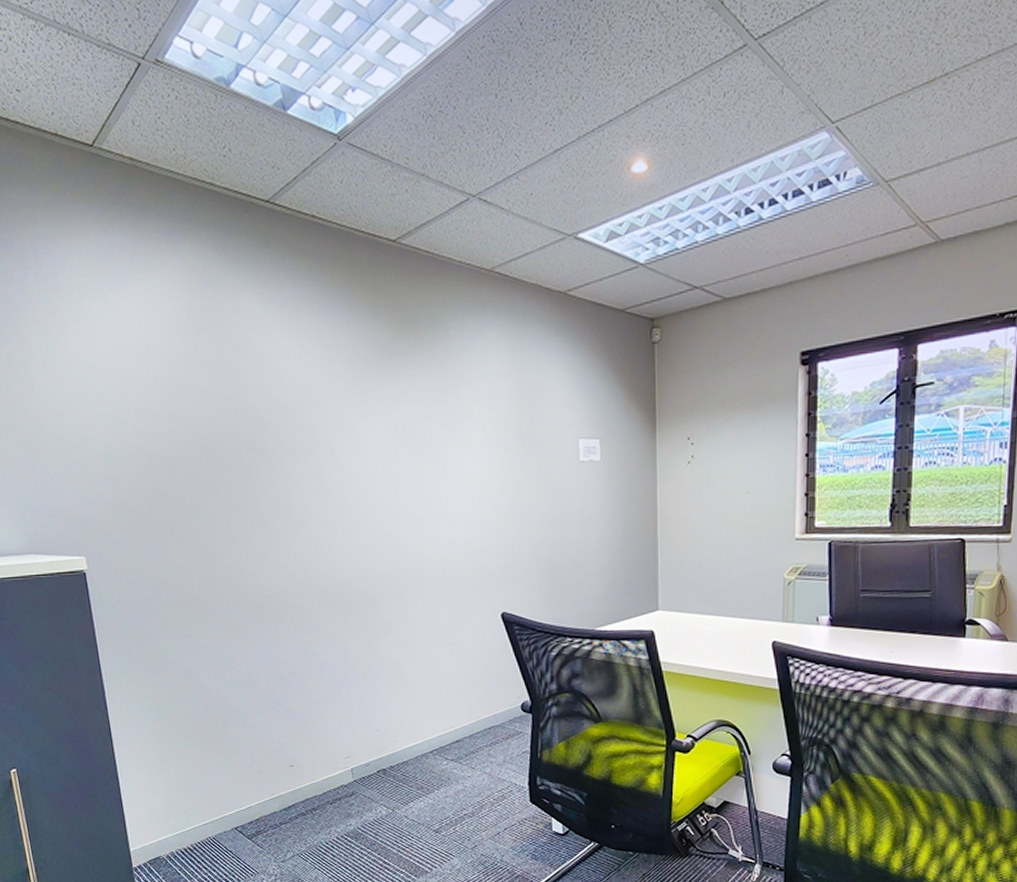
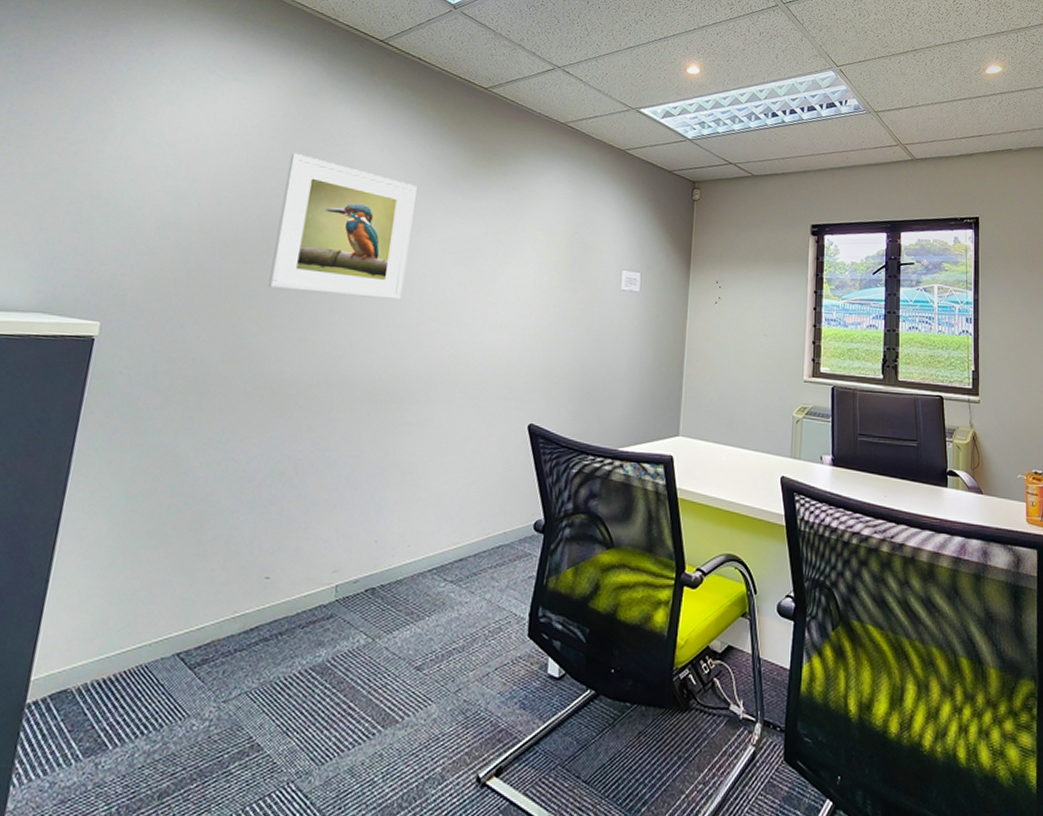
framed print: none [207,355,351,505] -> present [268,152,417,301]

